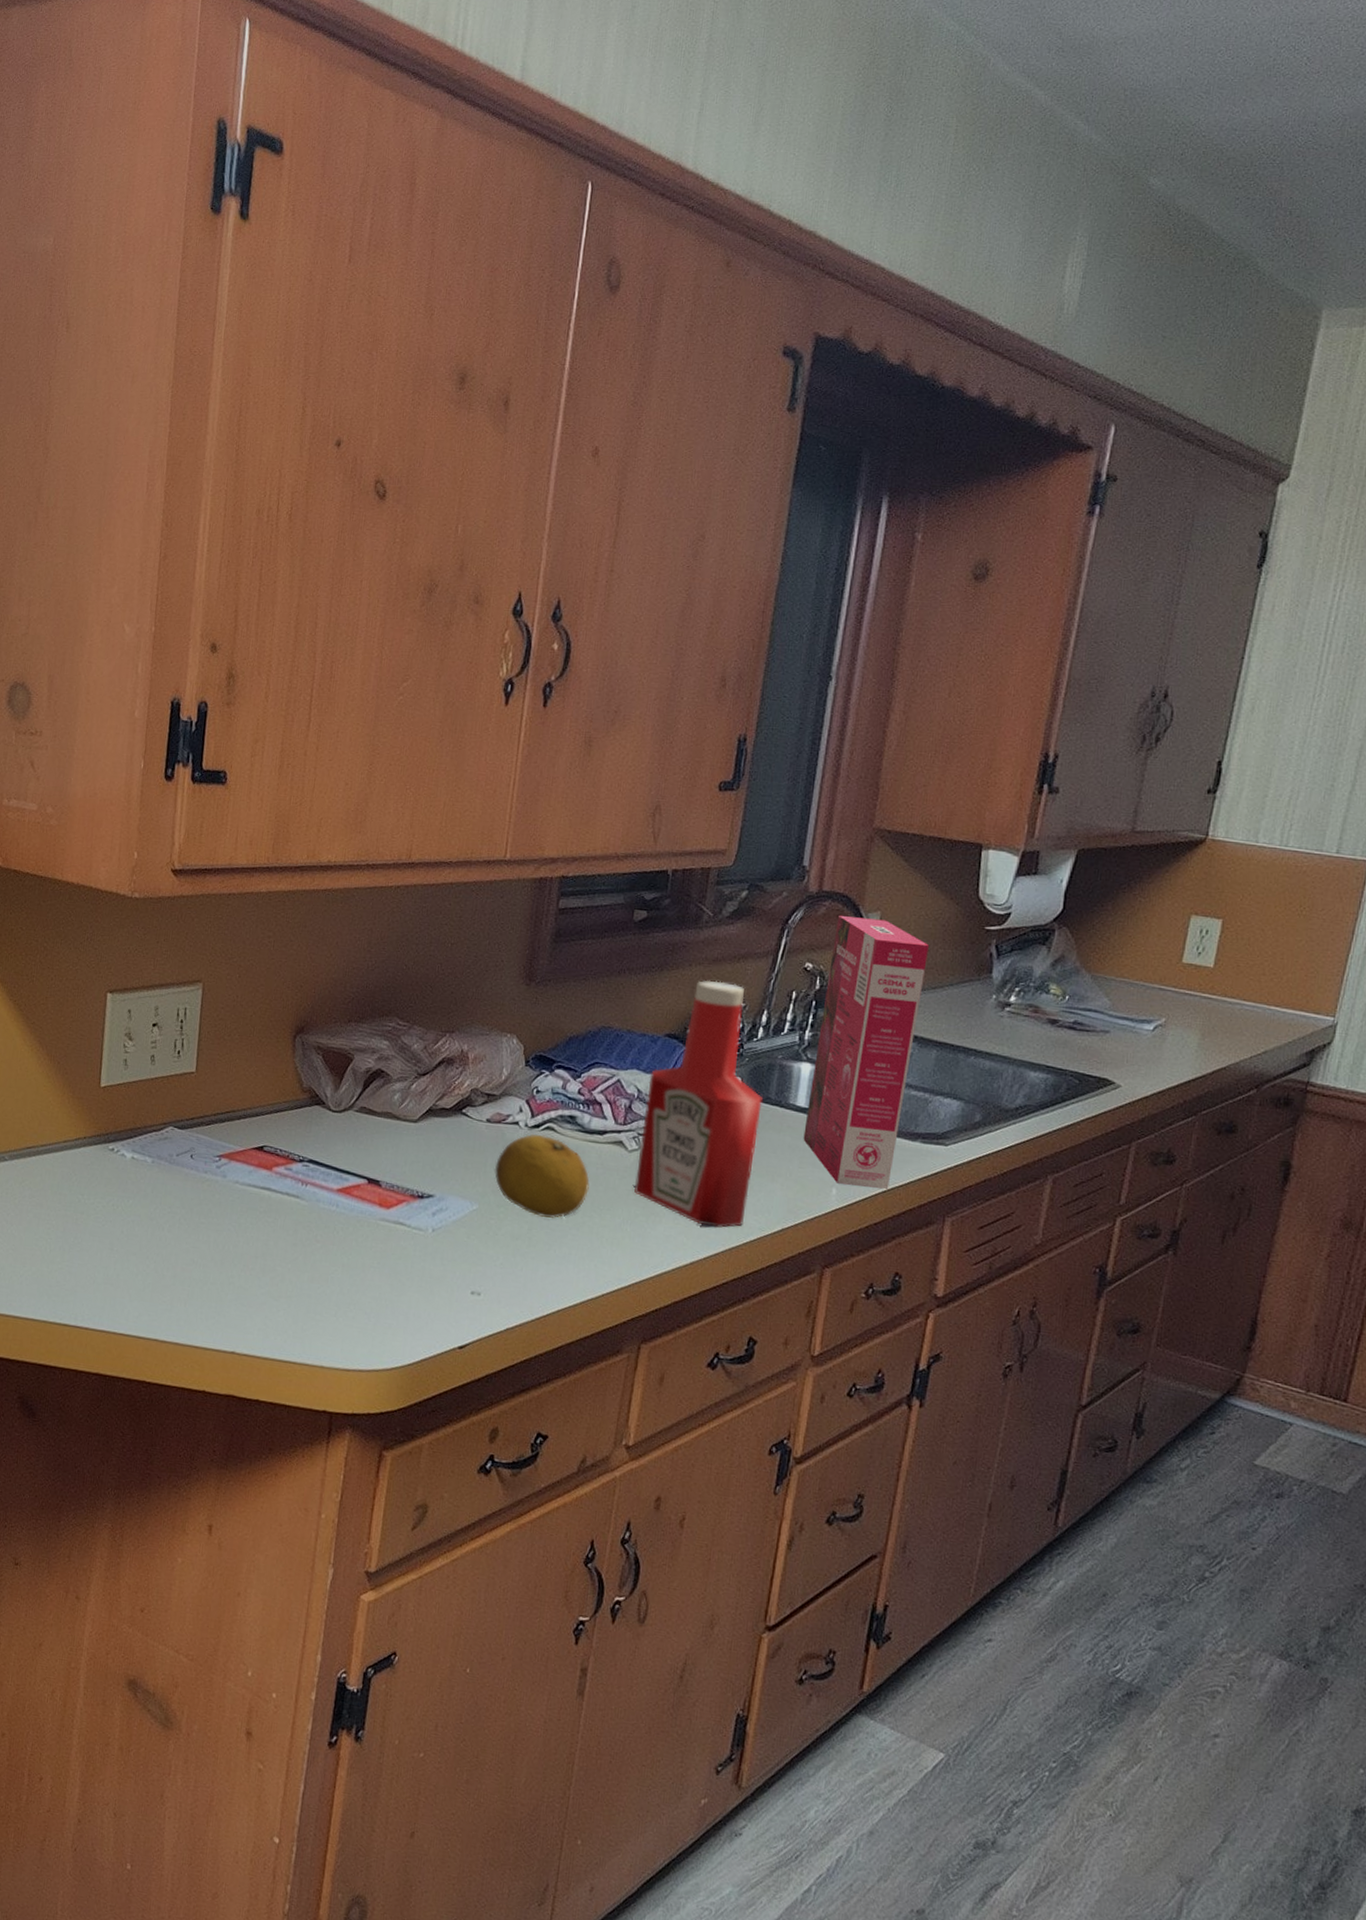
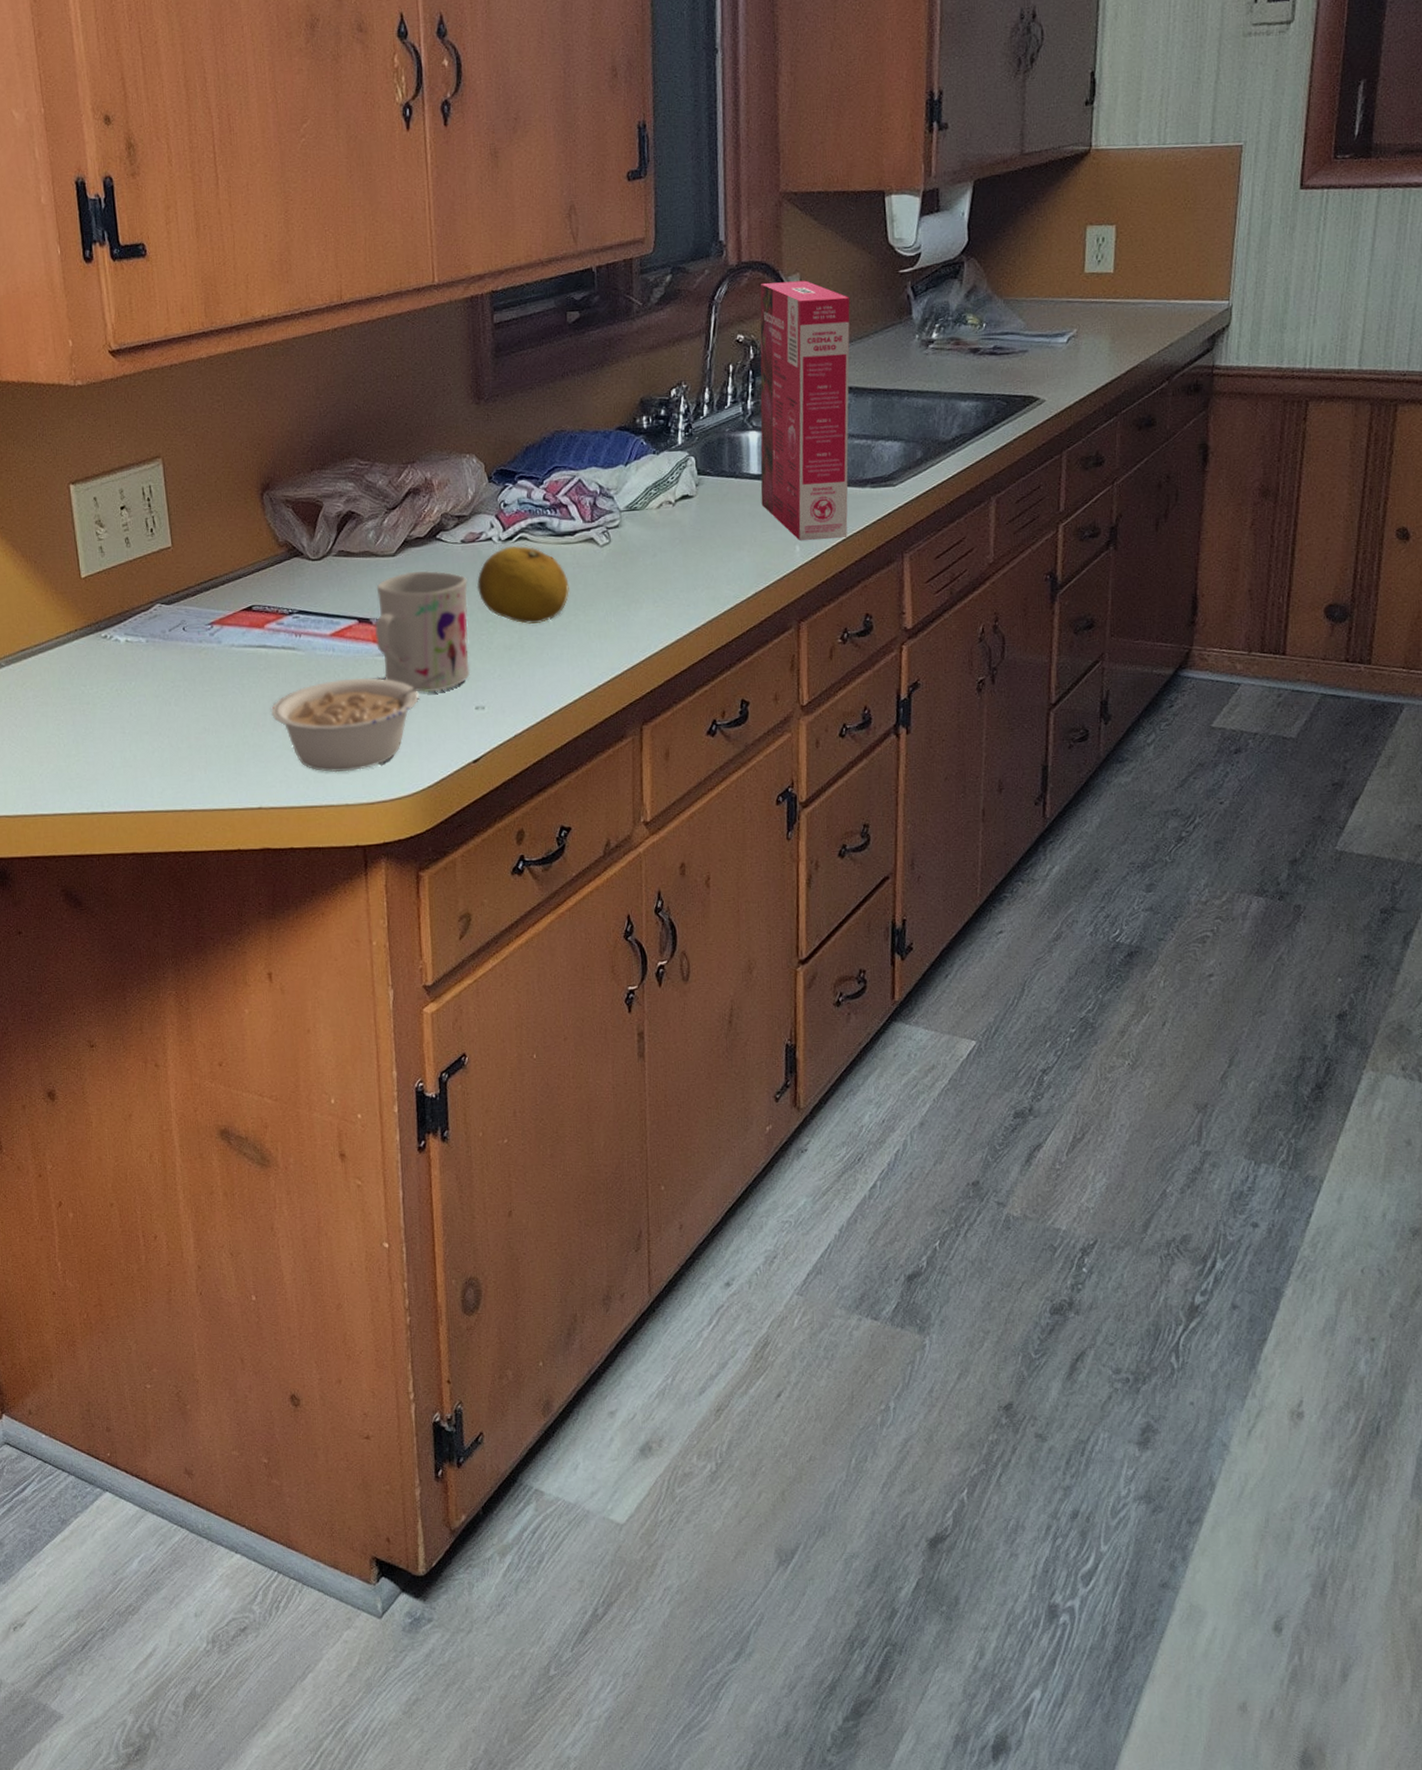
legume: none [263,1236,447,1334] -> present [271,672,446,773]
mug: none [381,1141,486,1269] -> present [374,570,471,693]
ketchup bottle: present [634,980,763,1229] -> none [608,367,720,604]

